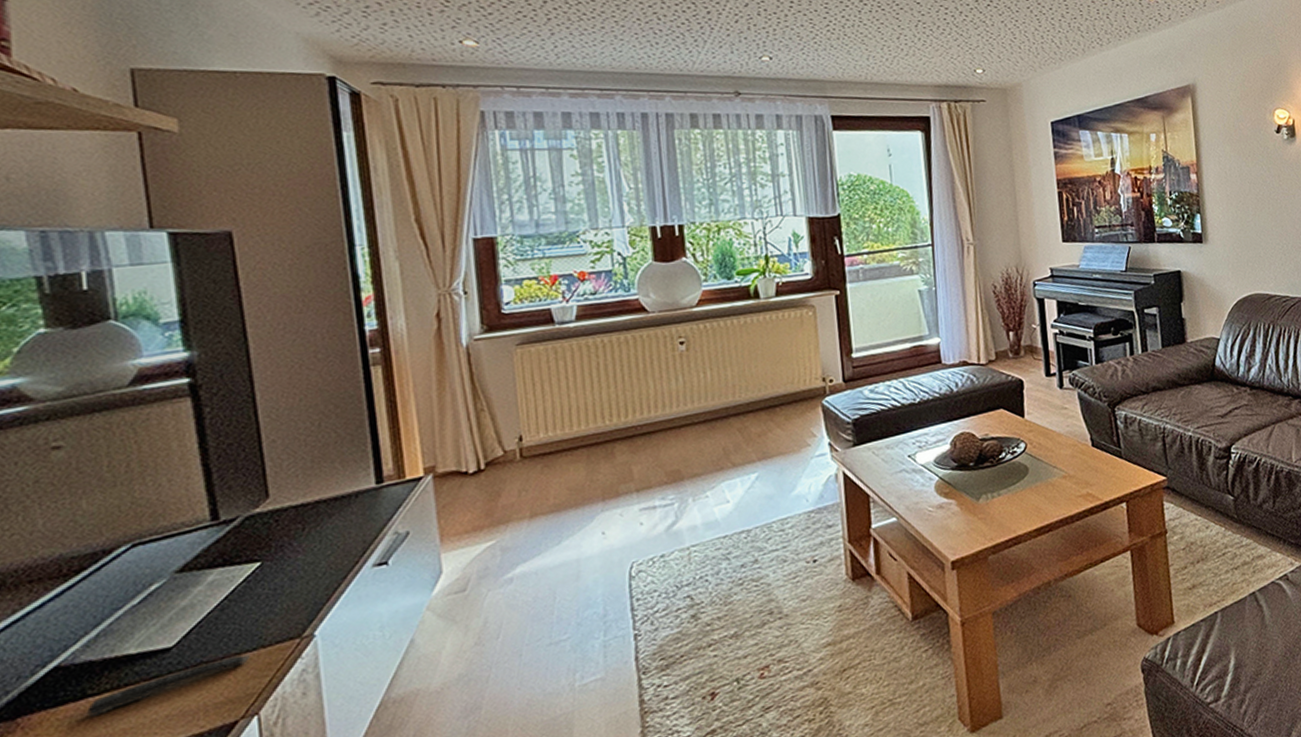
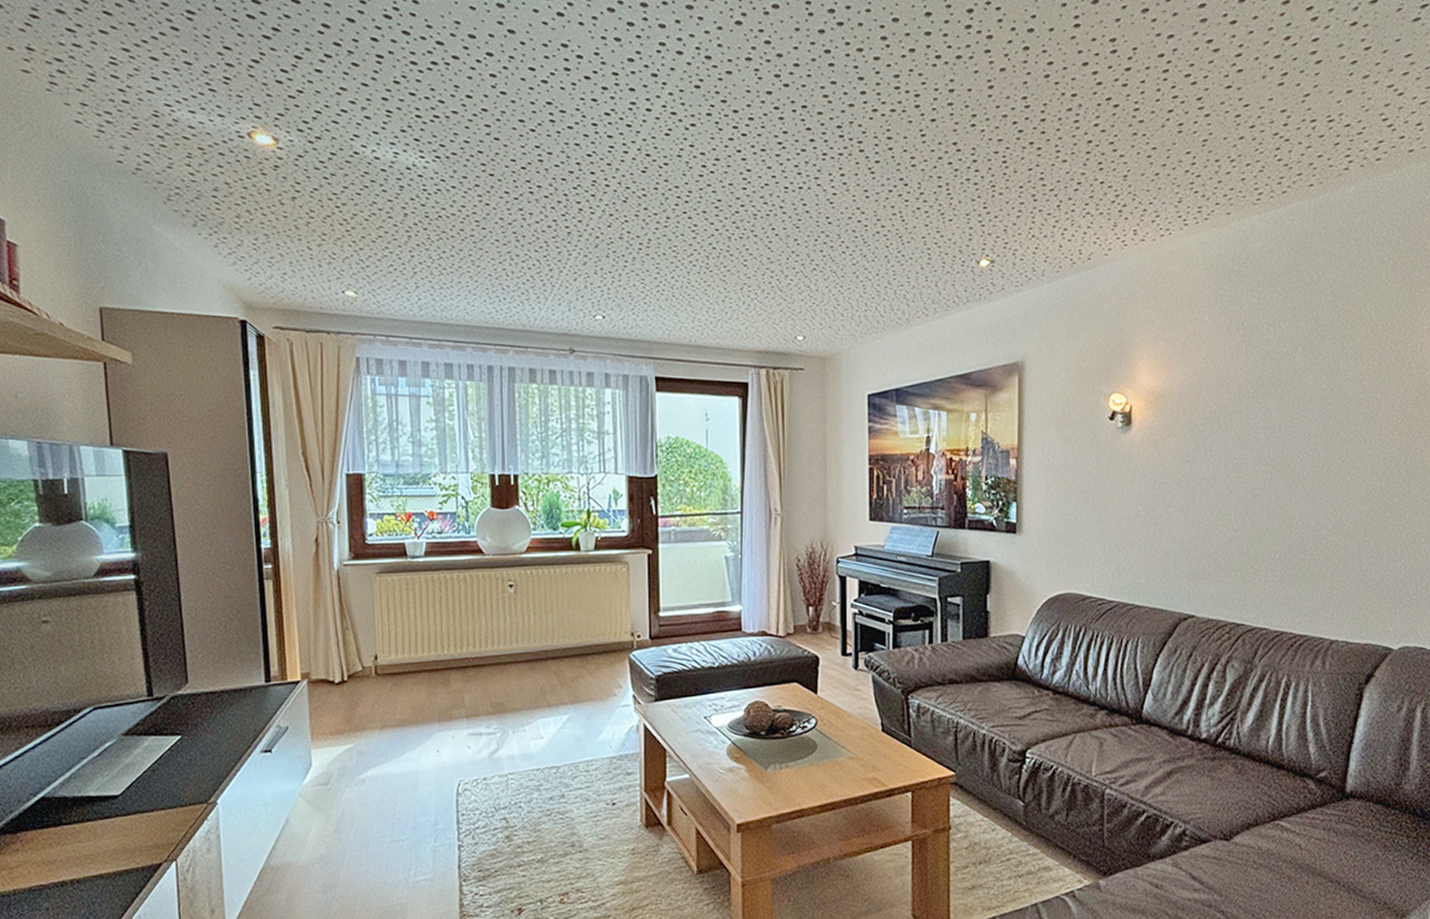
remote control: present [87,654,250,717] -> none [62,809,171,841]

